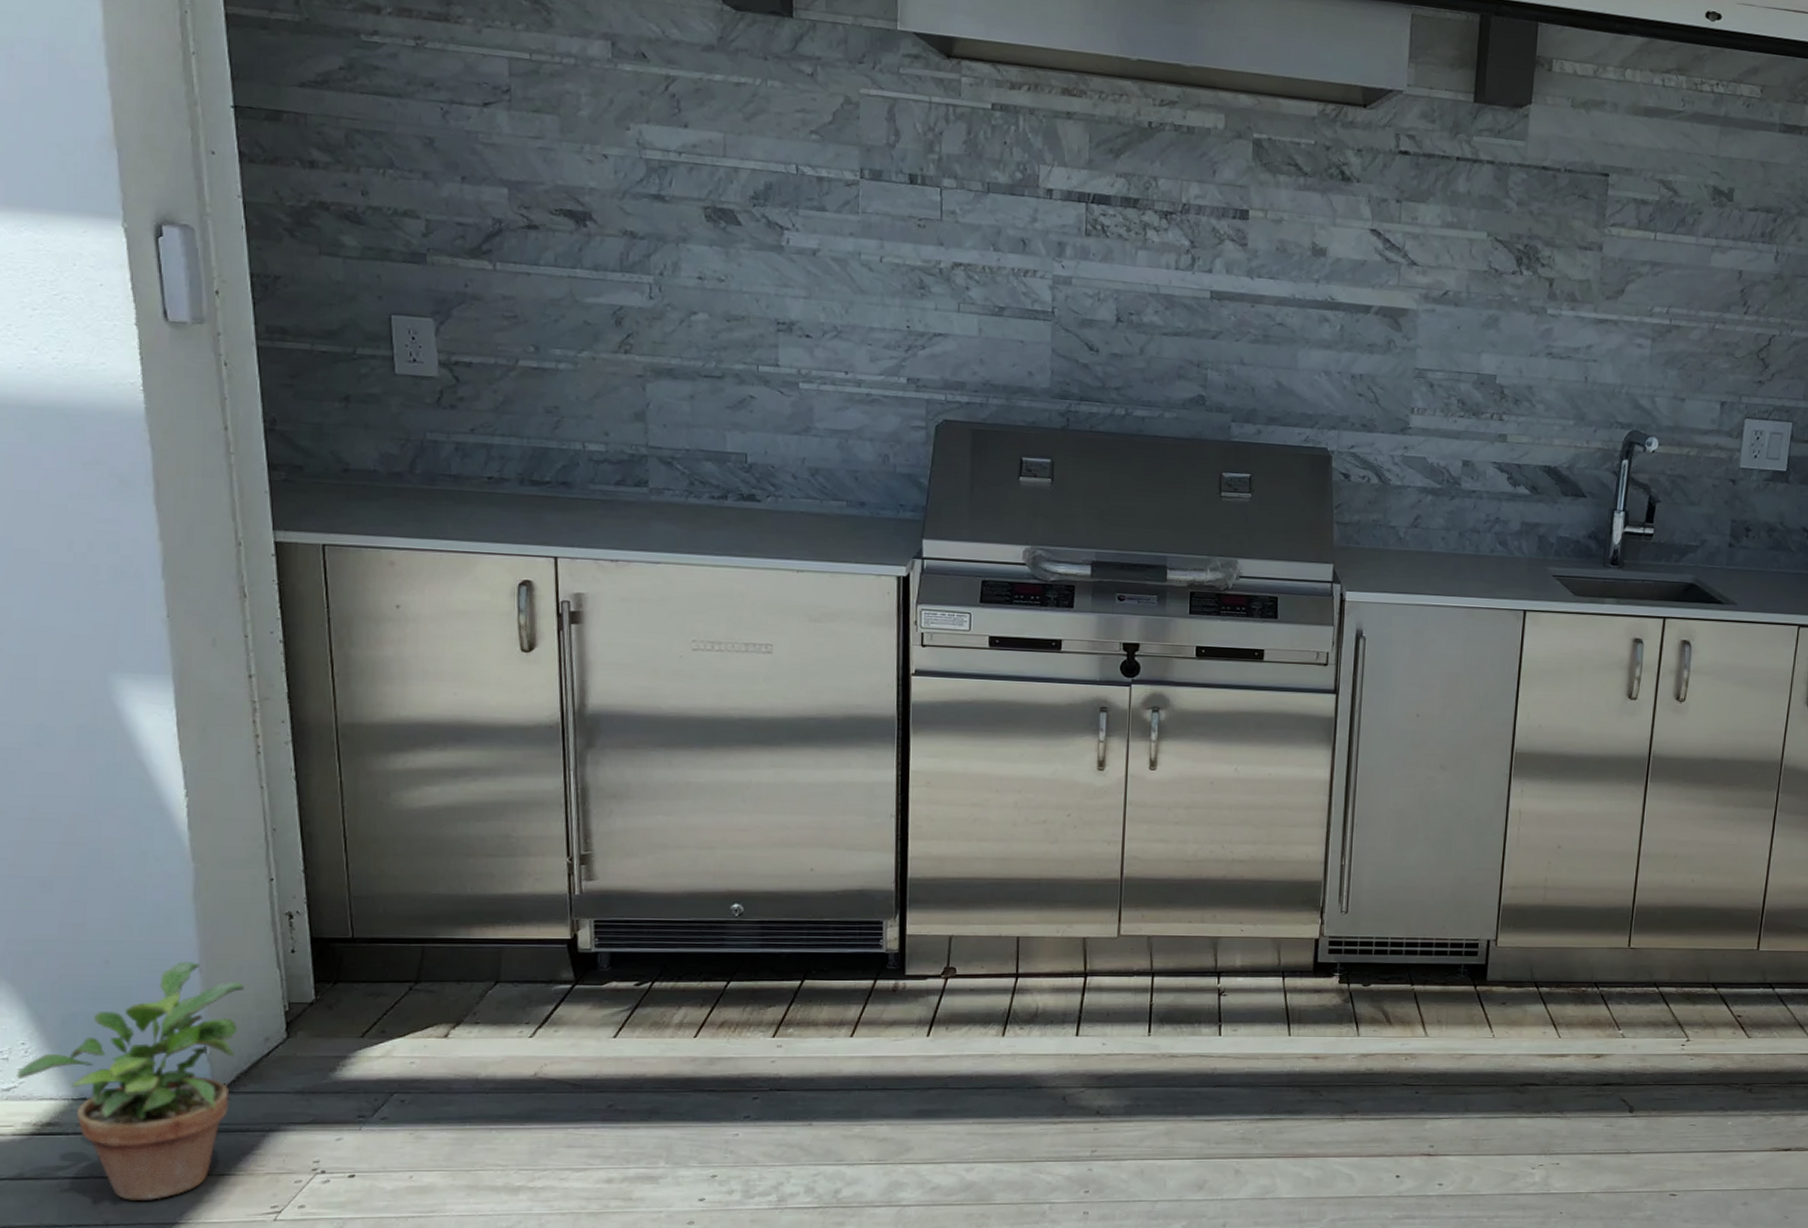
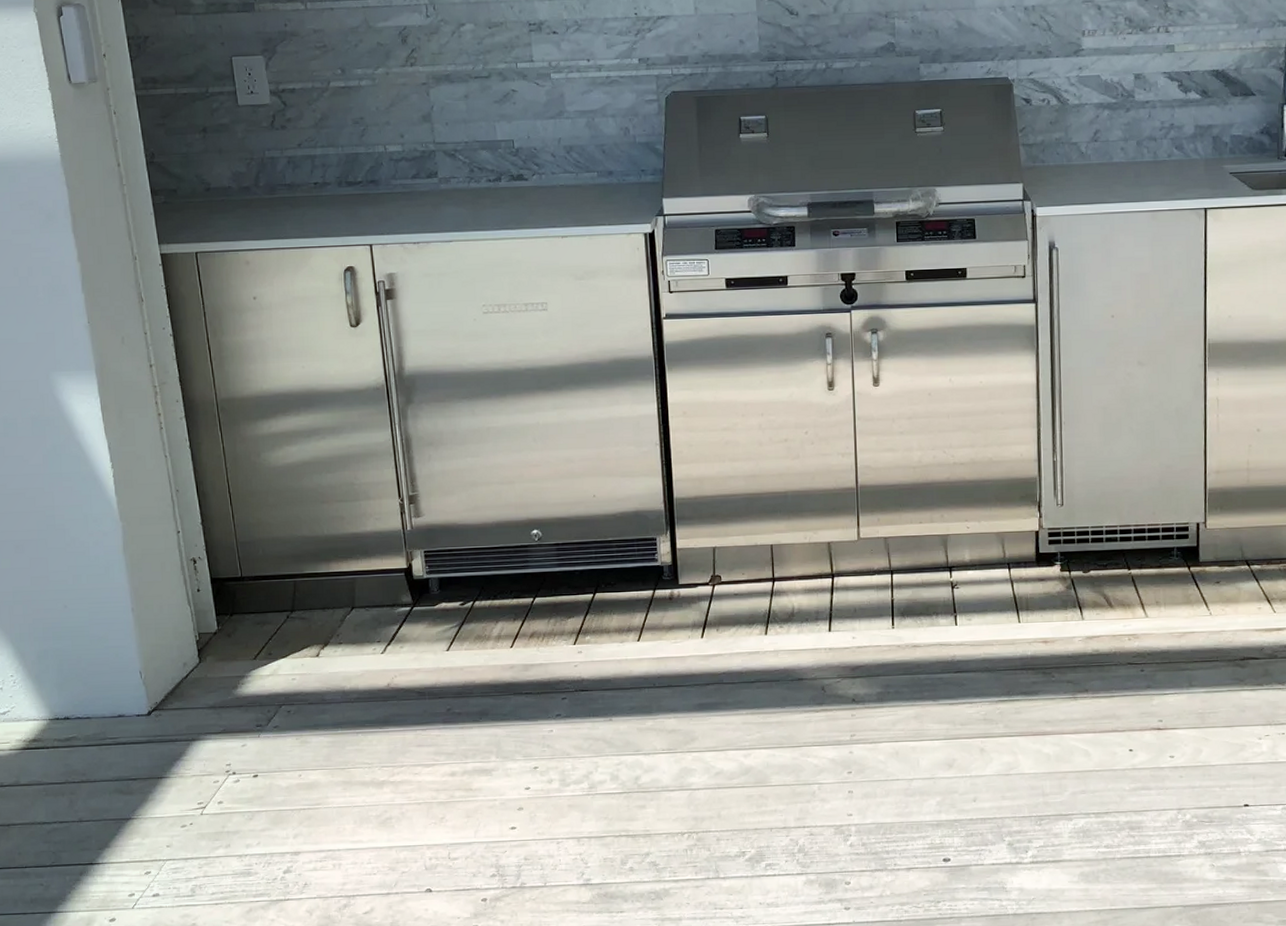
potted plant: present [16,962,245,1200] -> none [9,603,166,801]

